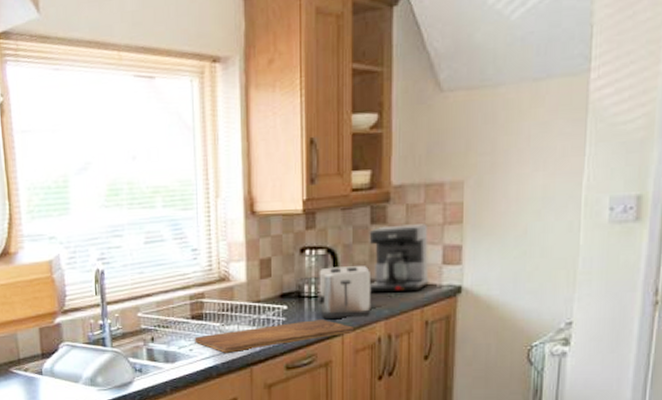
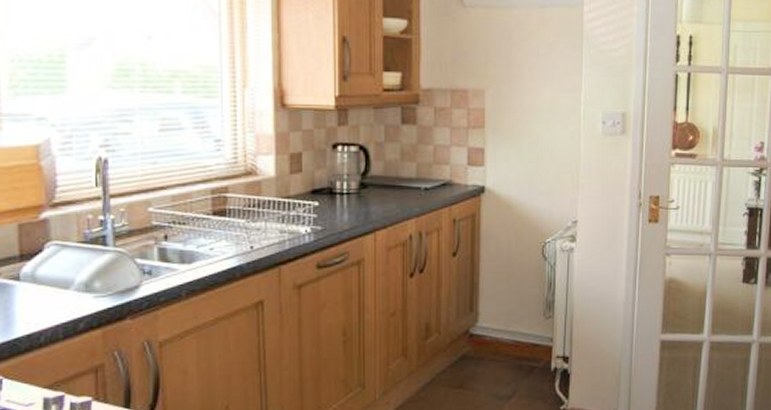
cutting board: present [194,318,354,353] -> none [216,216,386,252]
toaster: present [317,266,372,320] -> none [350,164,403,217]
coffee maker: present [369,224,429,293] -> none [400,126,456,191]

